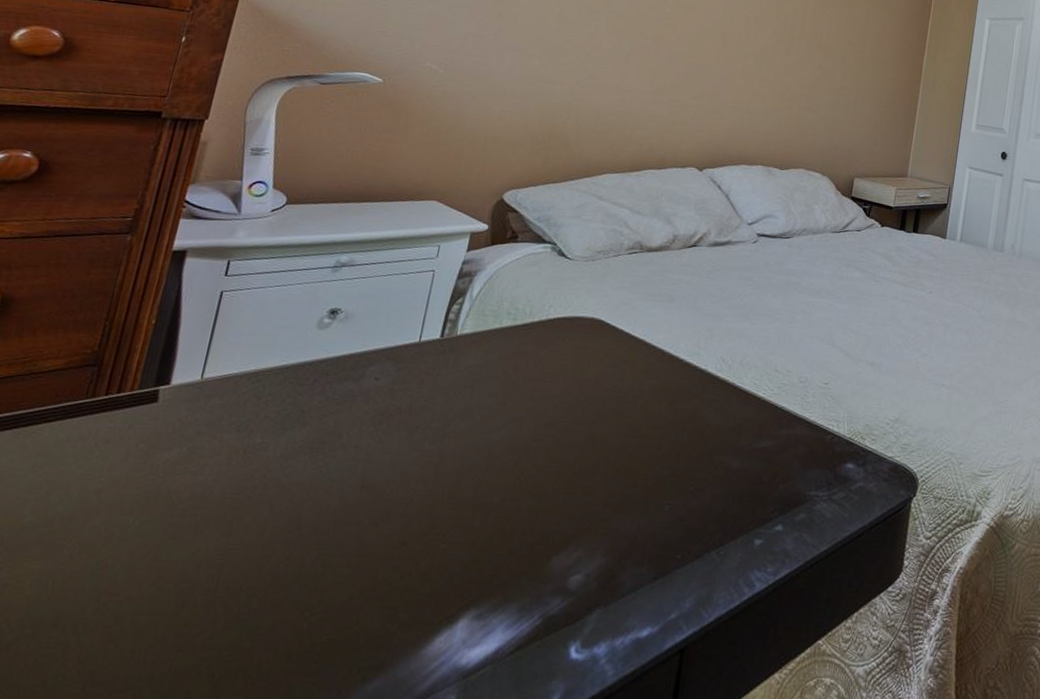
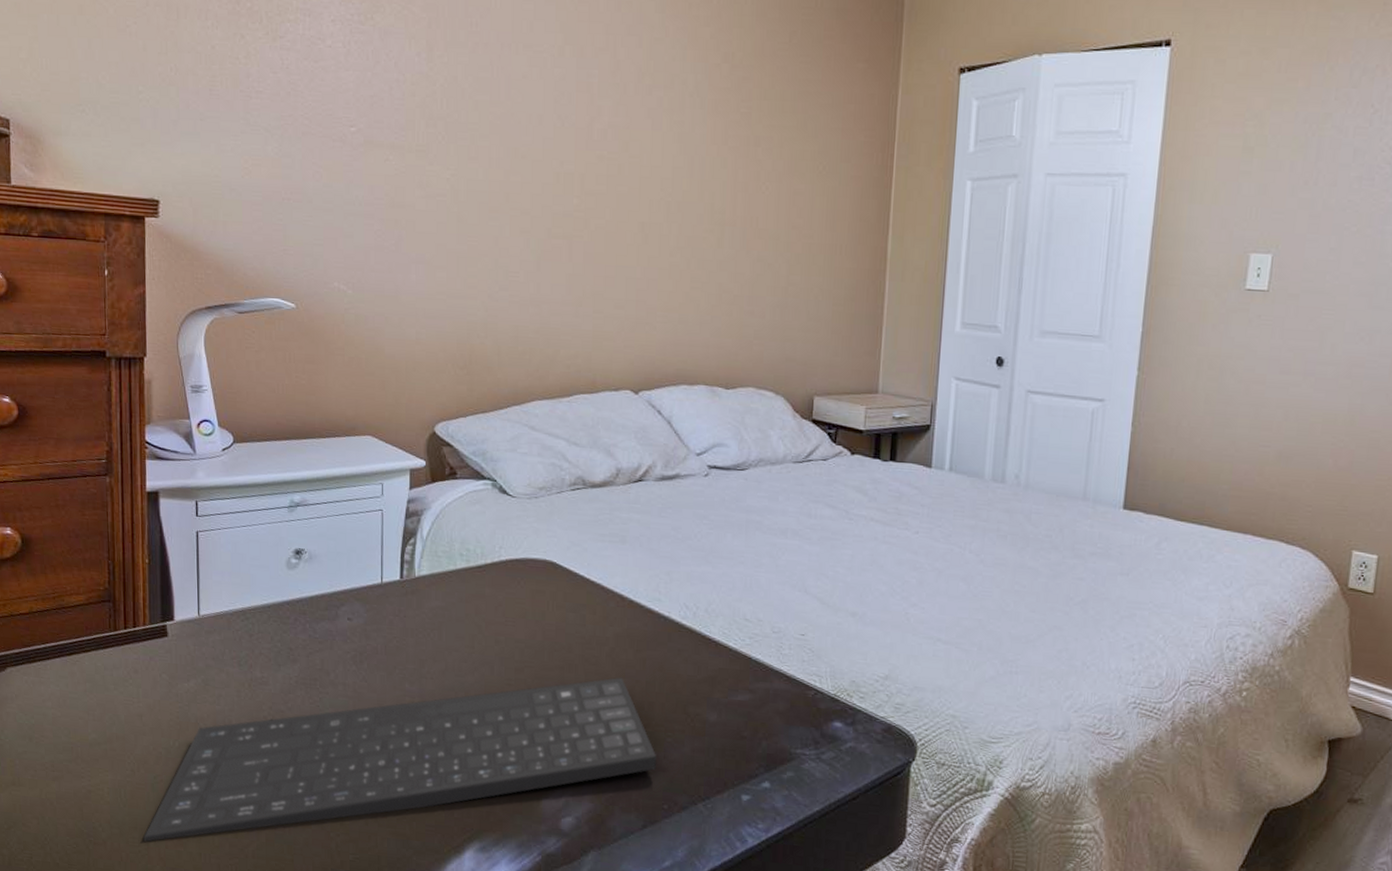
keyboard: none [62,429,677,641] -> present [143,677,657,842]

